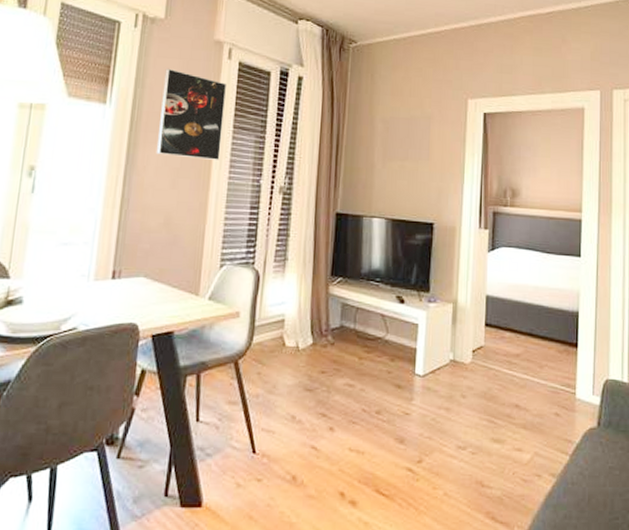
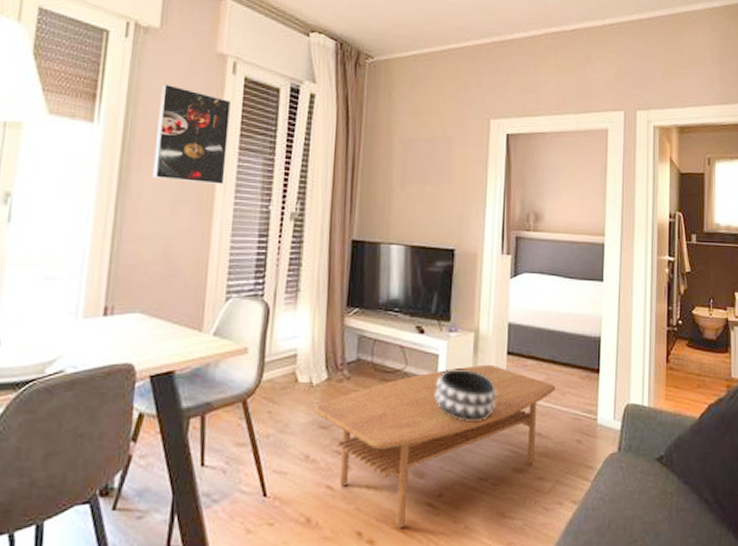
coffee table: none [300,335,534,492] -> present [314,364,556,529]
decorative bowl: none [414,338,476,391] -> present [434,368,498,422]

